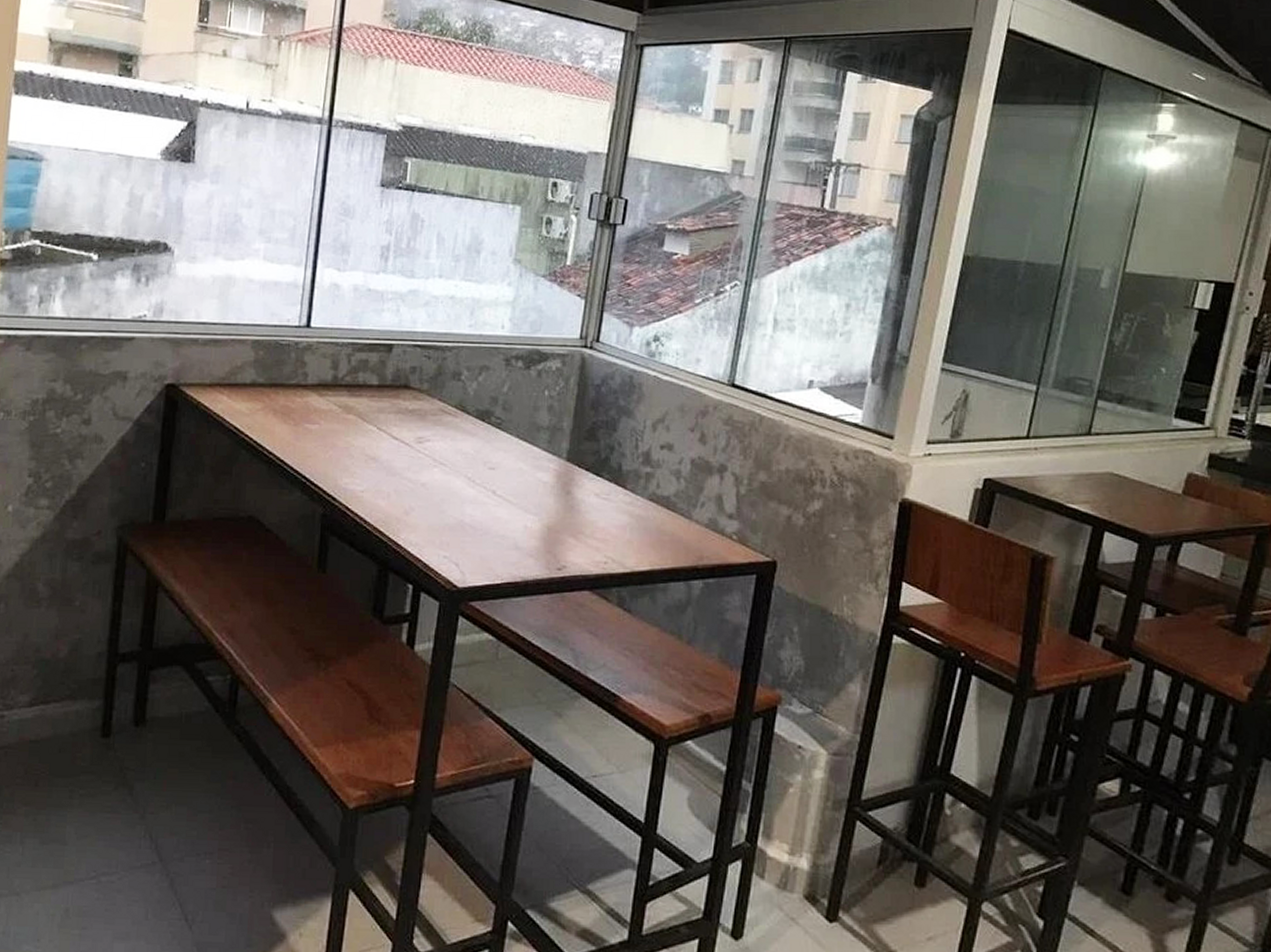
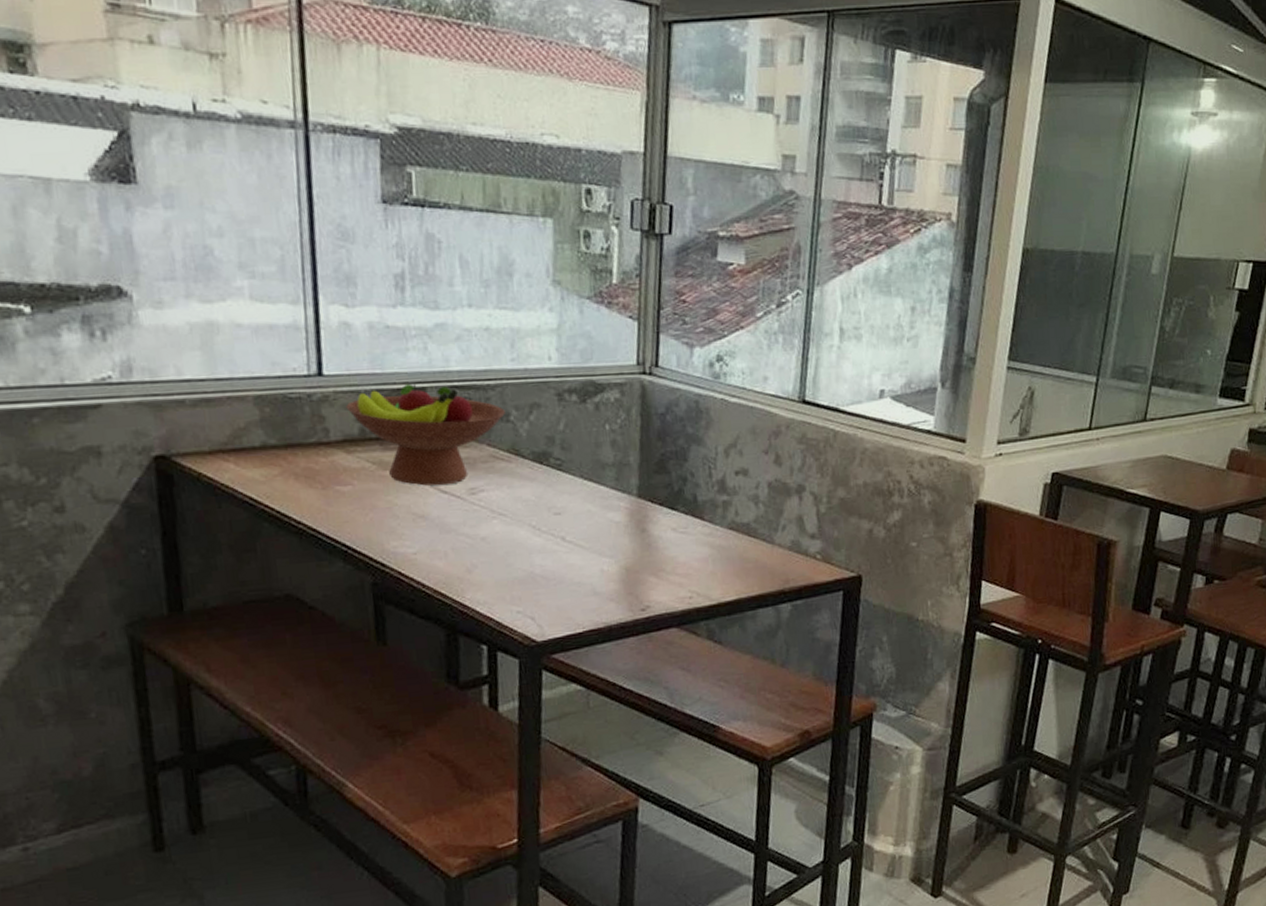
fruit bowl: none [325,339,458,433] -> present [346,383,505,486]

